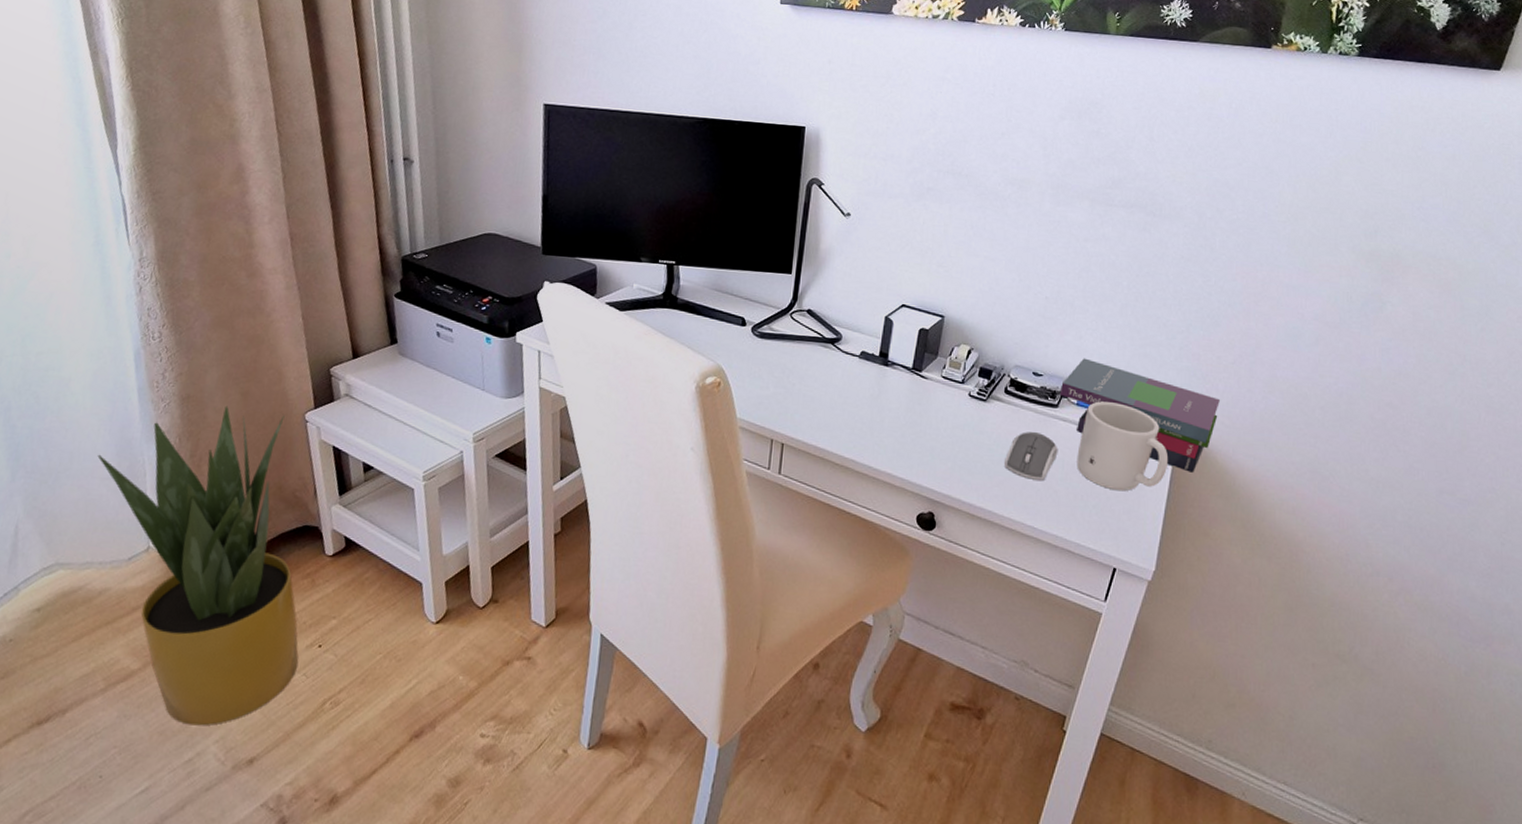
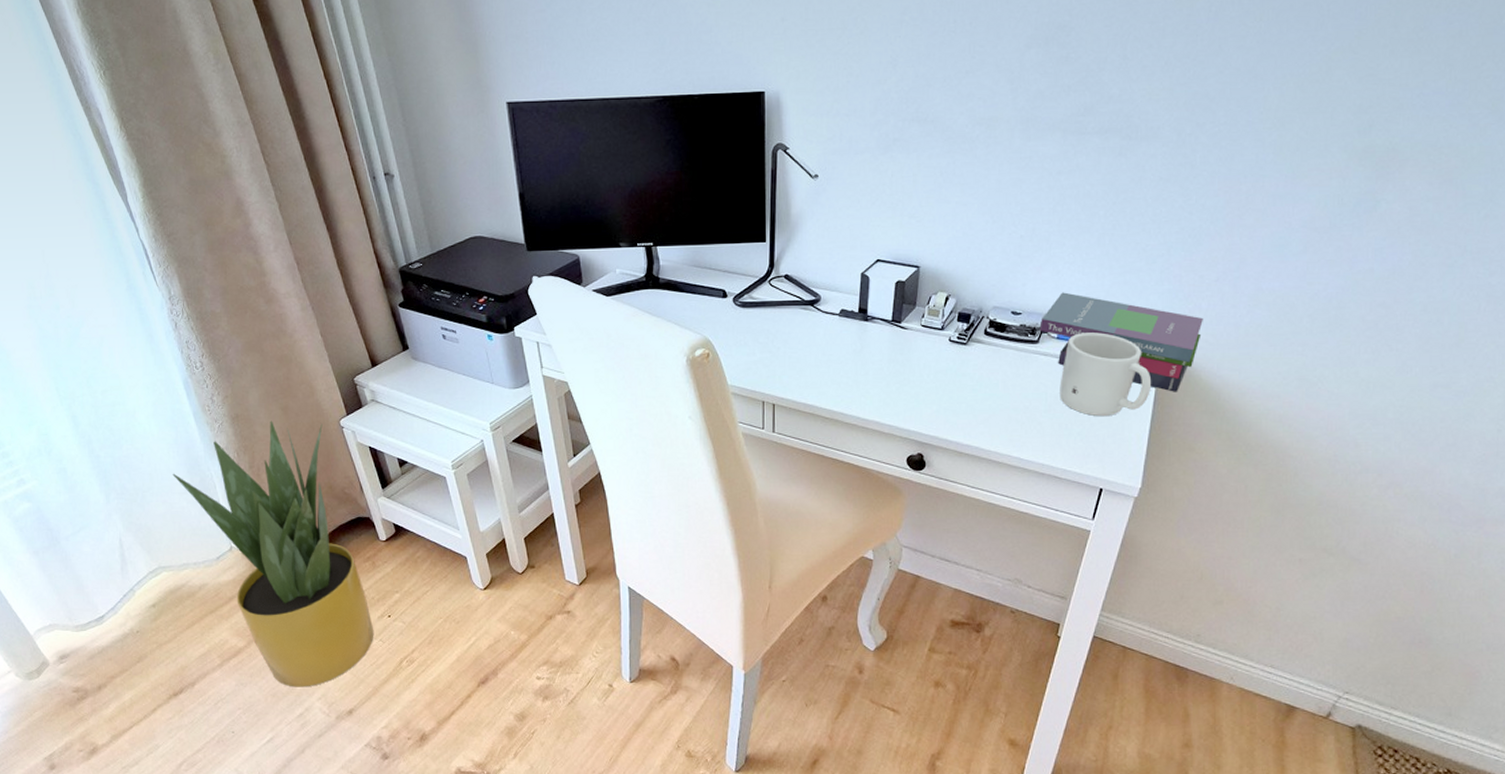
computer mouse: present [1005,432,1058,480] -> none [989,369,1041,414]

